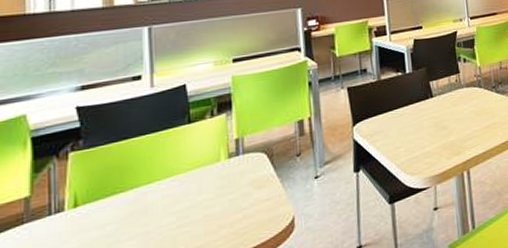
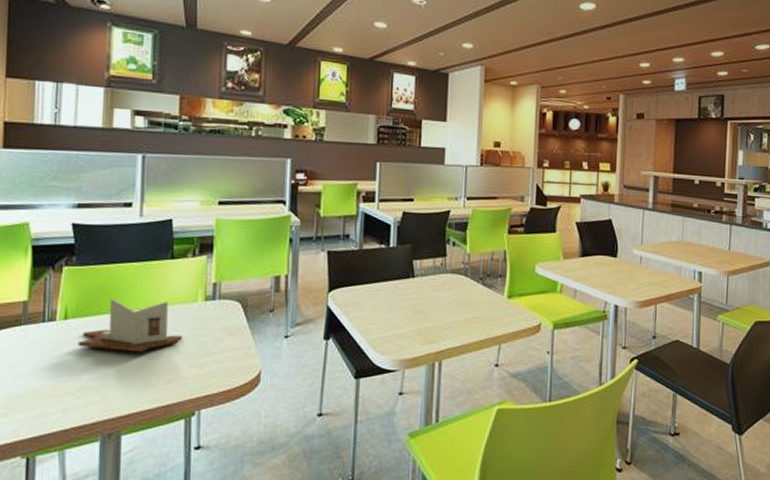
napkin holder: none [91,167,209,233] -> present [78,298,183,352]

